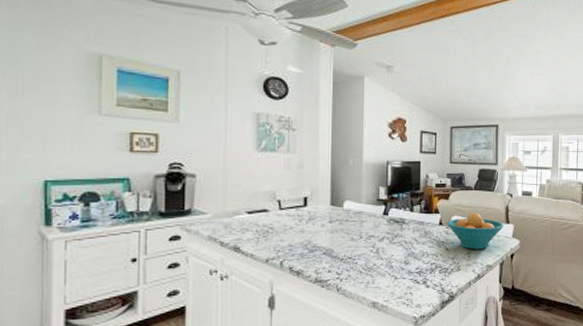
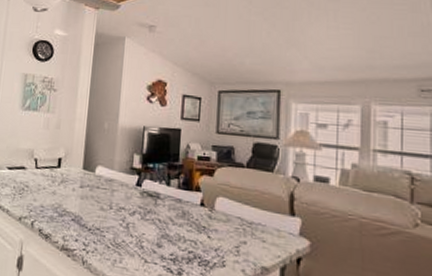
fruit bowl: present [447,212,504,249] -> none [210,196,287,245]

